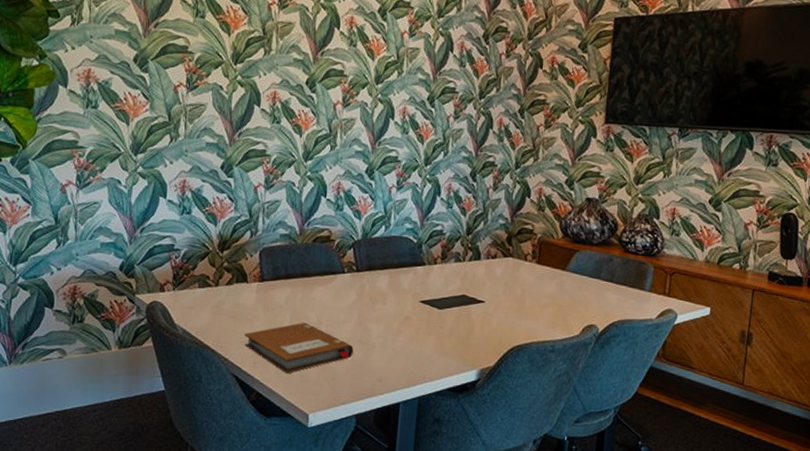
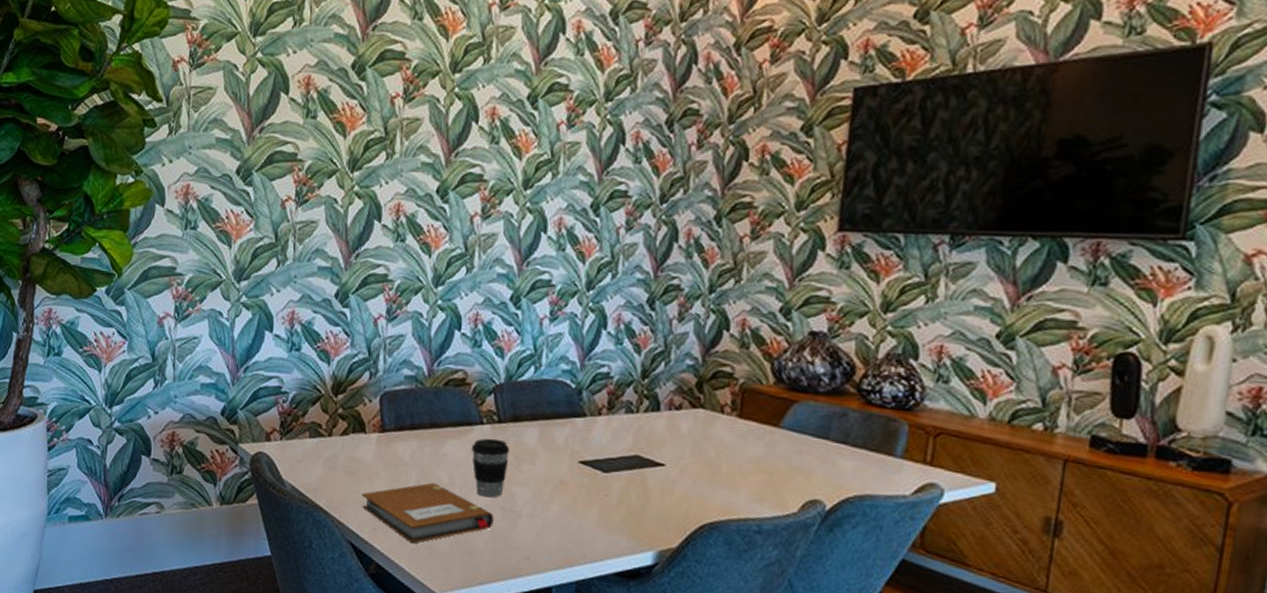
coffee cup: none [335,284,366,333] -> present [471,438,510,498]

